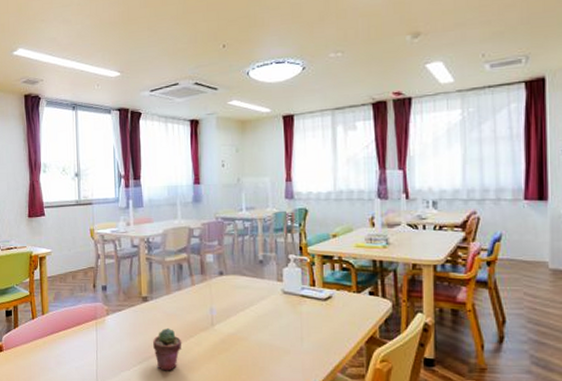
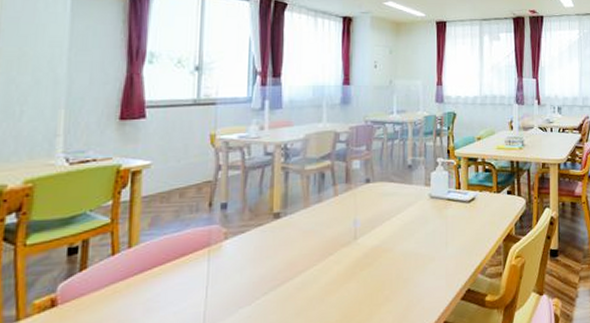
potted succulent: present [153,327,182,371] -> none [283,247,320,300]

